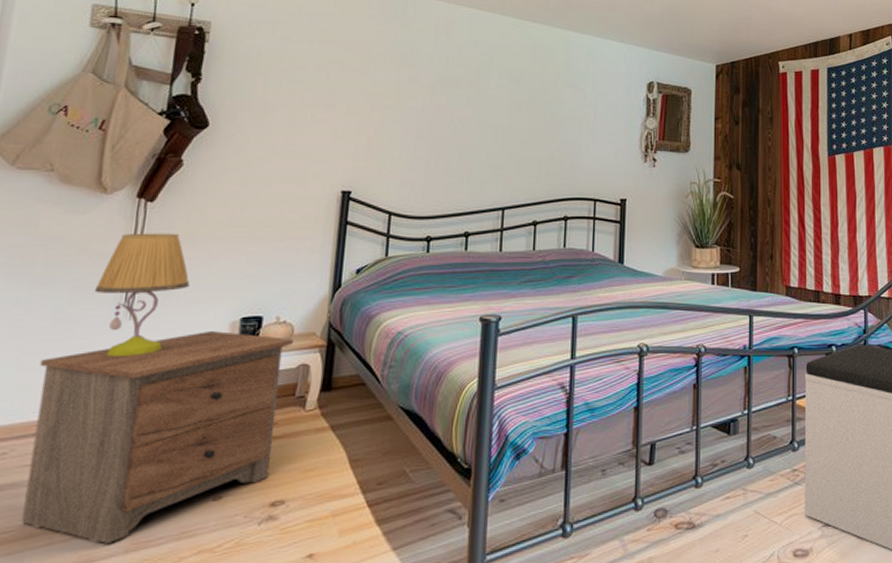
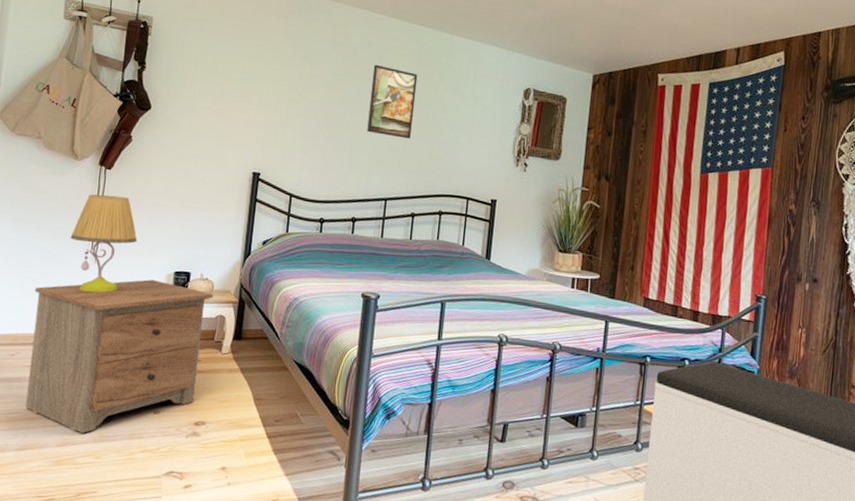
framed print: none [478,64,533,141] -> present [367,64,418,139]

